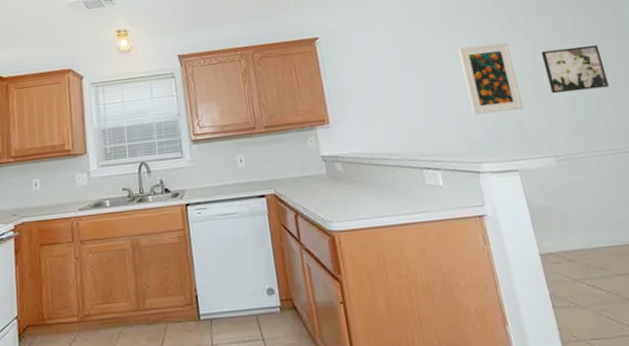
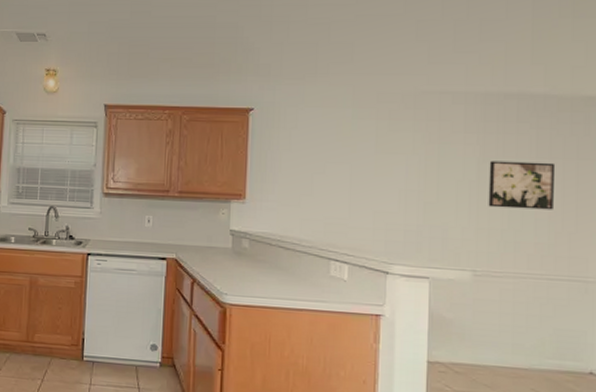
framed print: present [458,42,524,115] -> none [396,143,457,219]

